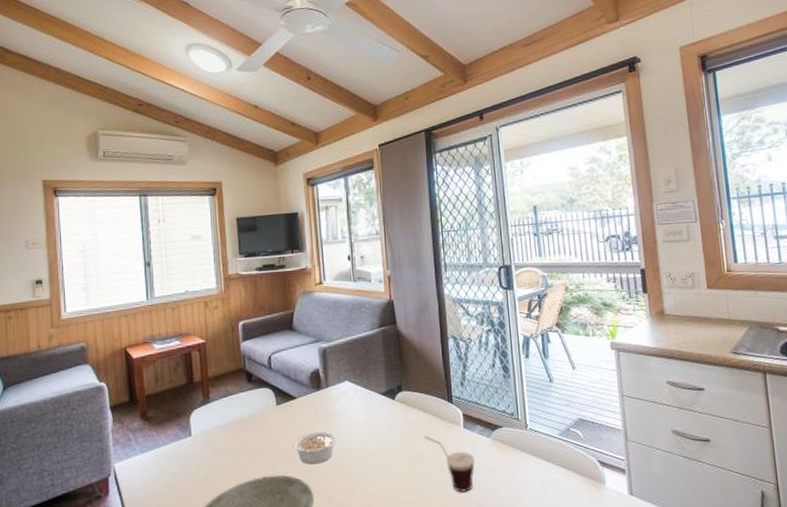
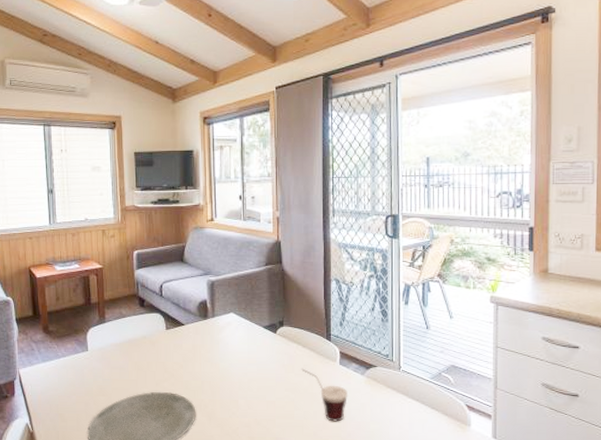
legume: present [292,430,338,465] -> none [178,356,221,385]

